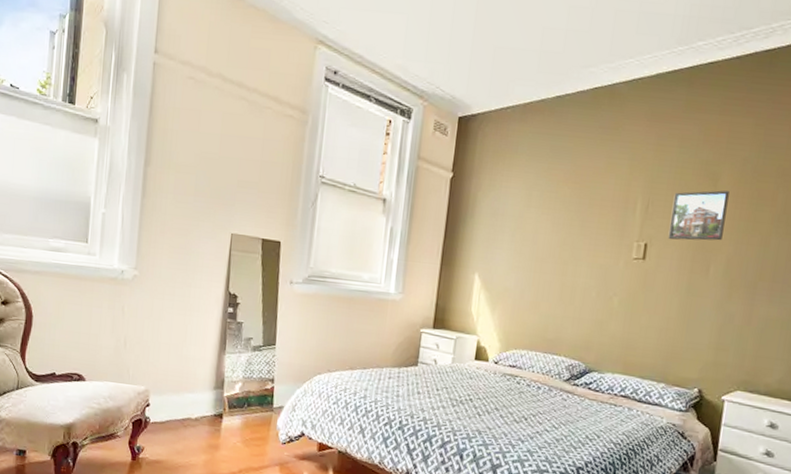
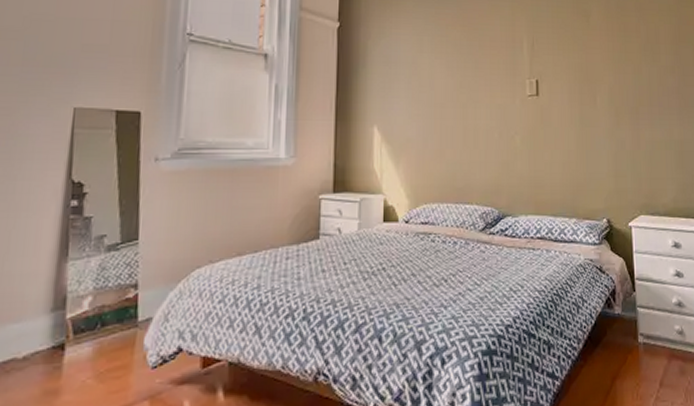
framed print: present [668,190,729,241] -> none [554,26,602,75]

